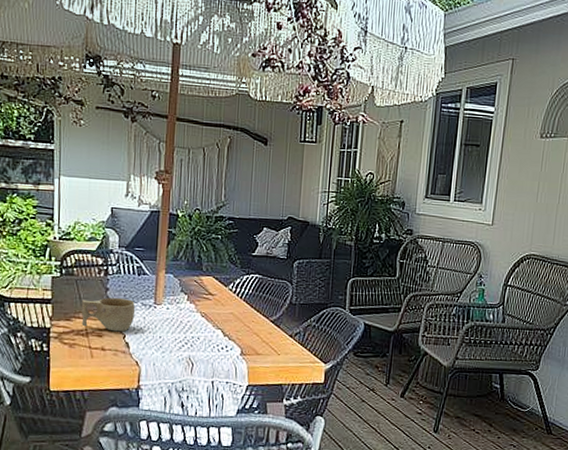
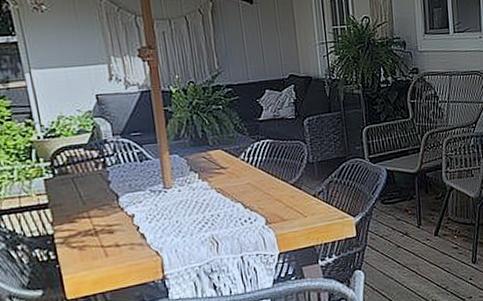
cup: present [81,297,136,332] -> none [83,188,145,226]

